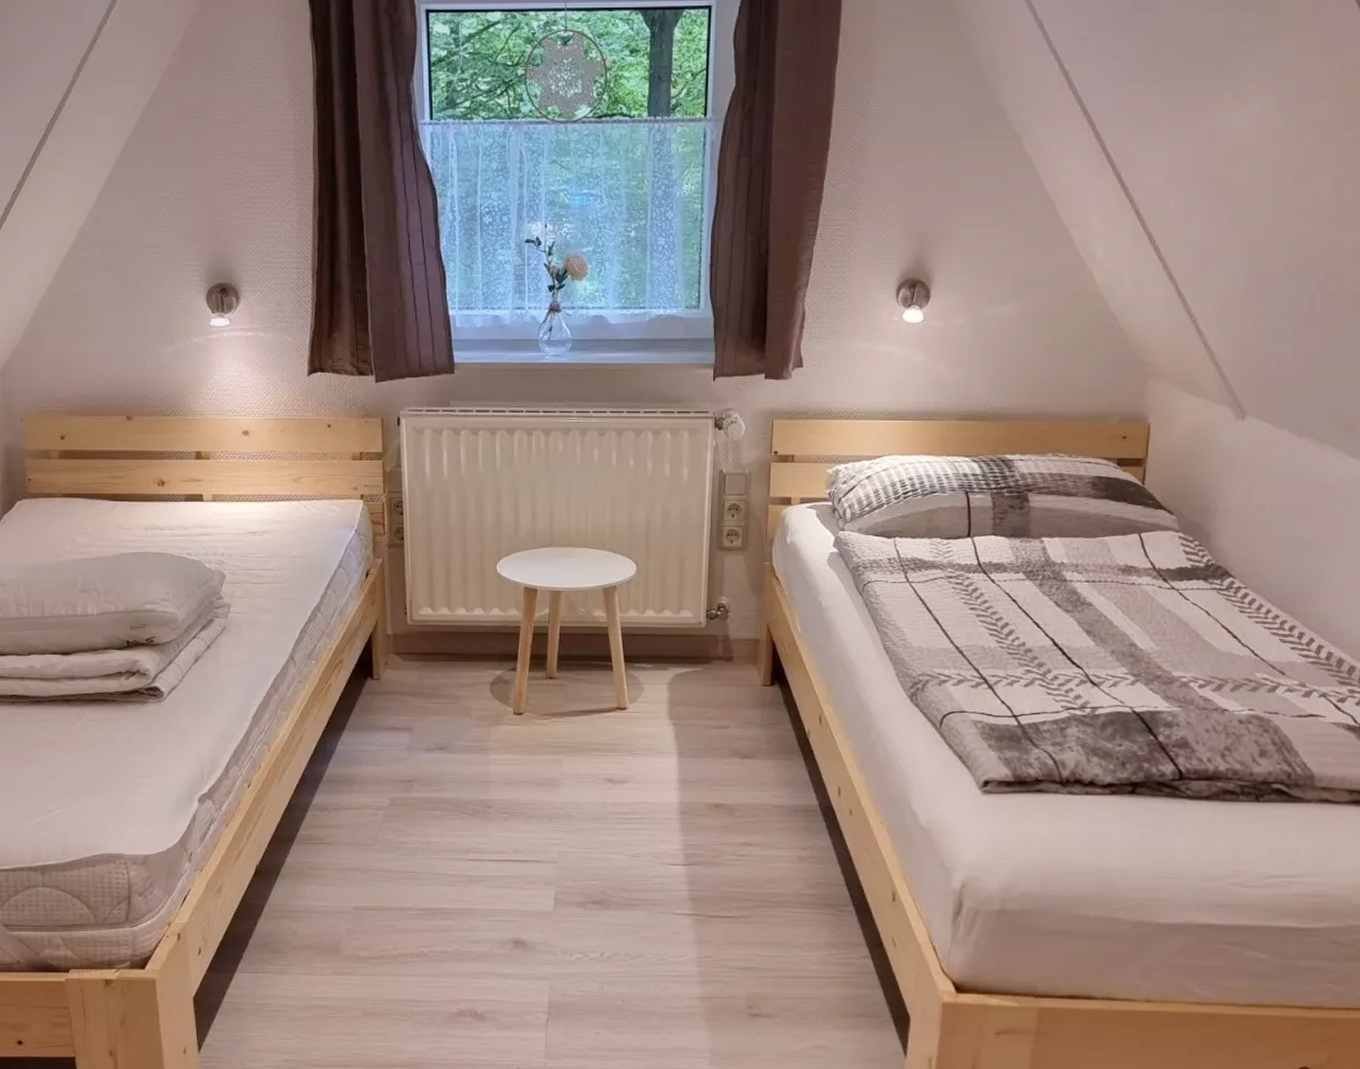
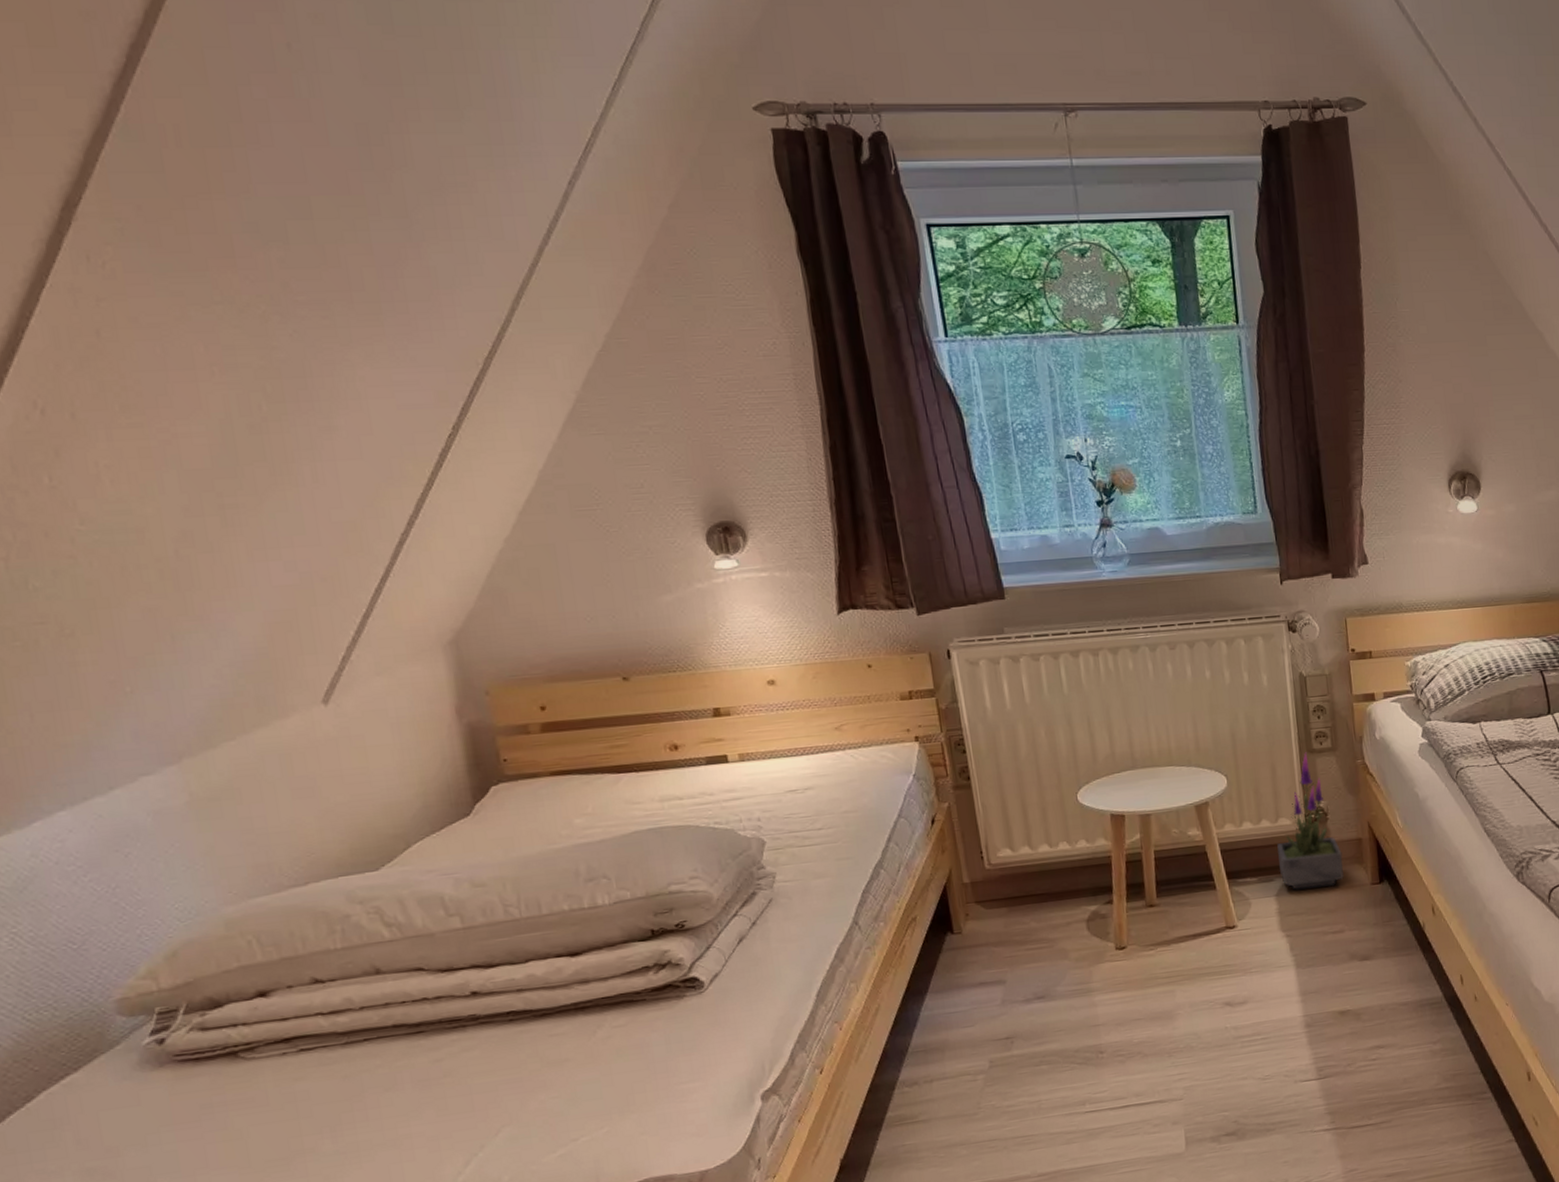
potted plant: none [674,548,738,683] -> present [1277,752,1344,890]

